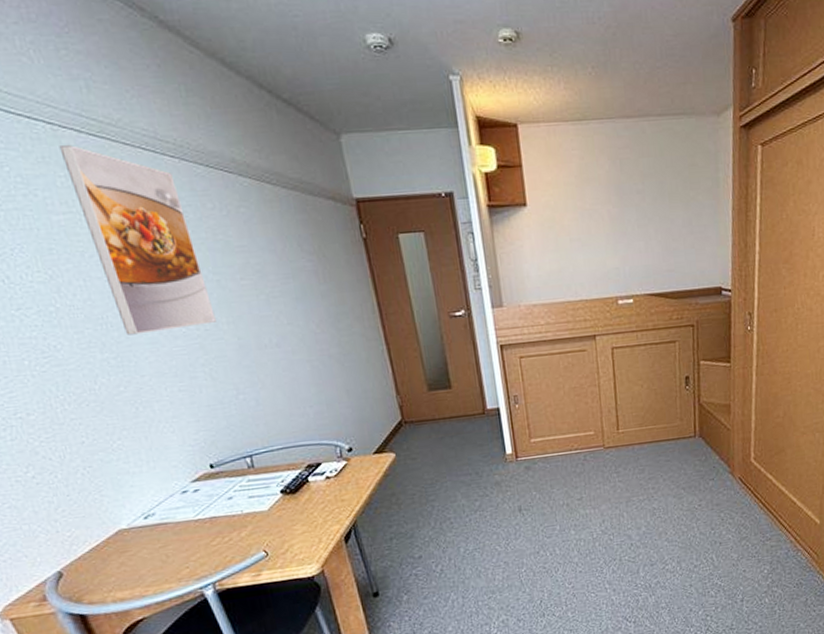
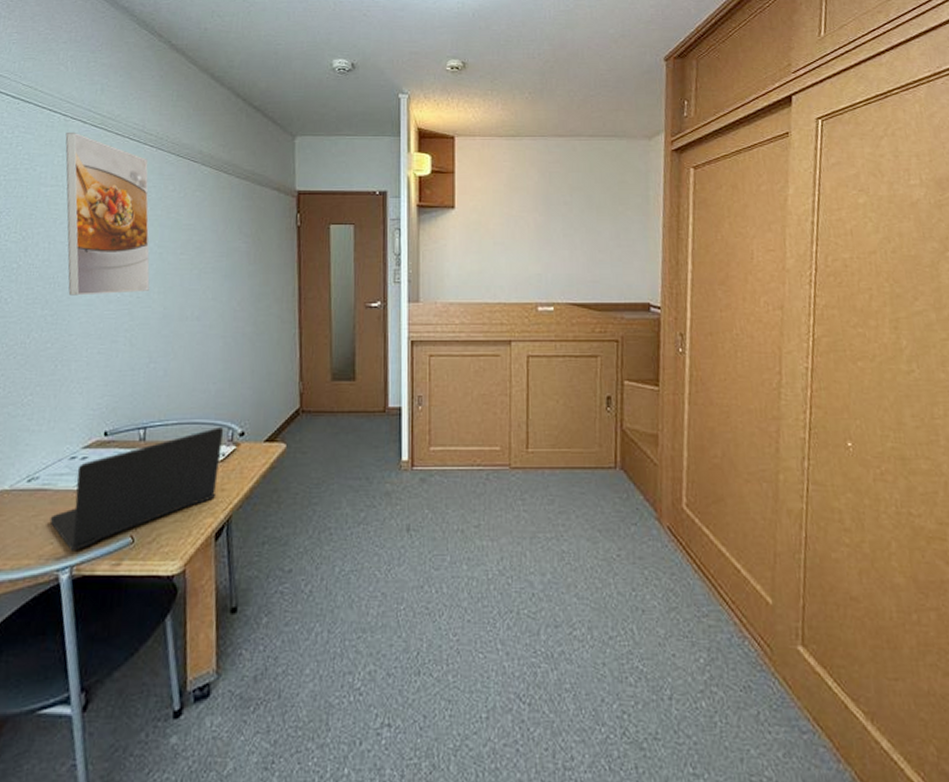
laptop: none [178,446,336,571] -> present [50,428,224,552]

